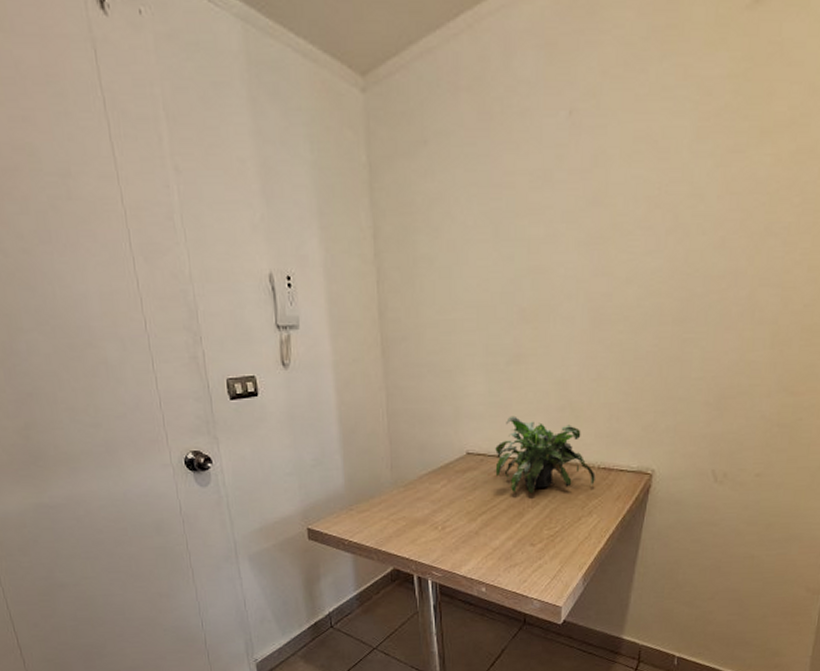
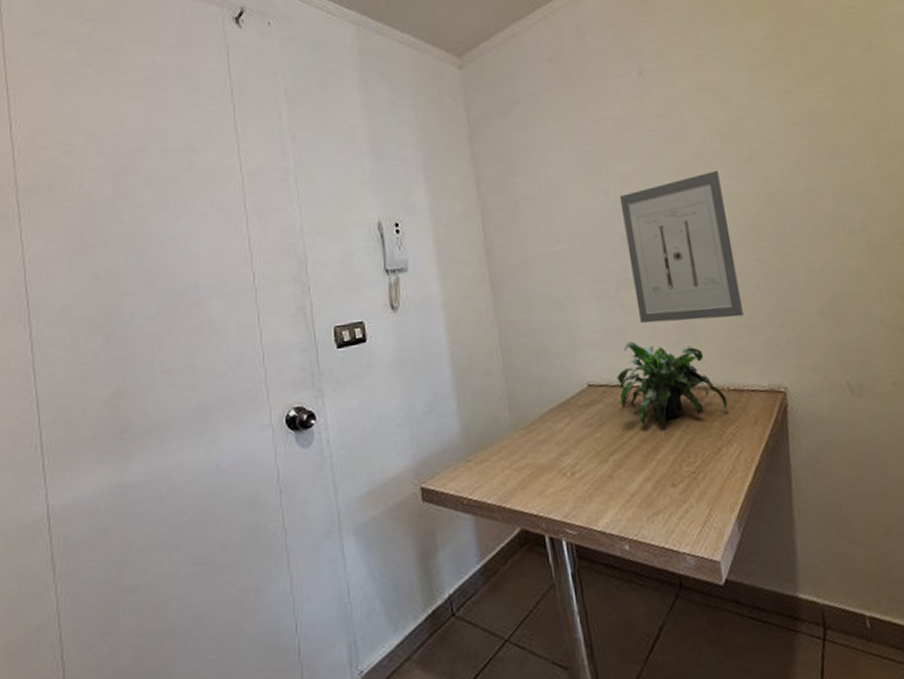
wall art: none [524,242,635,401] -> present [619,170,744,324]

